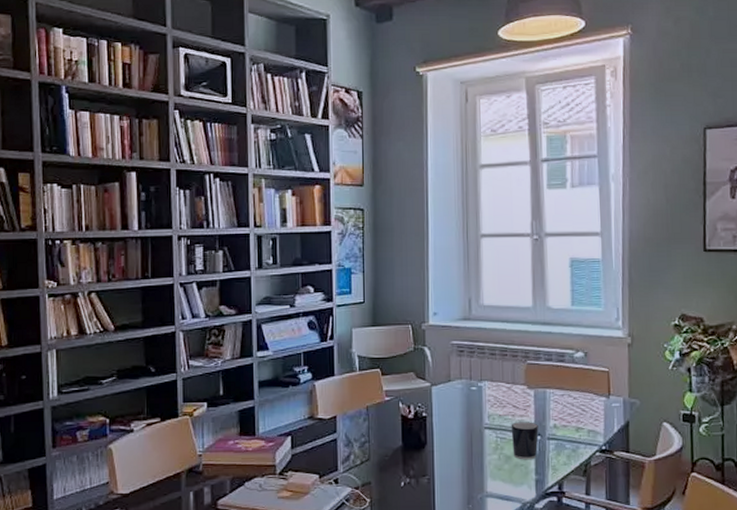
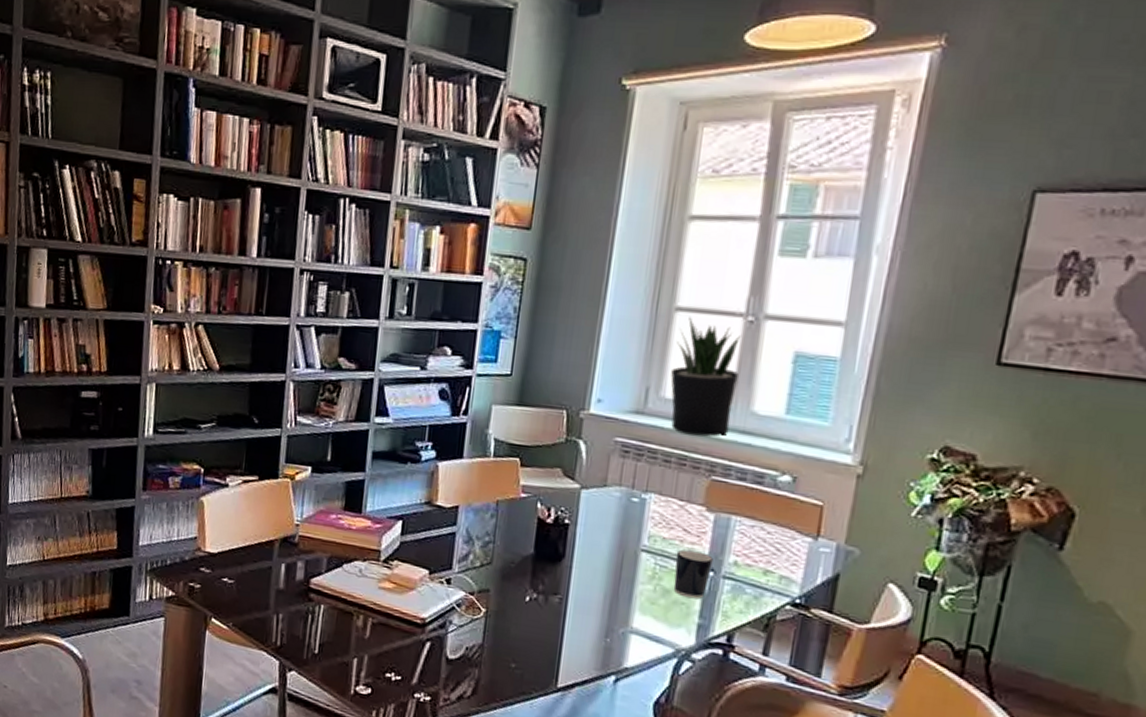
planter: none [485,241,534,332] -> present [671,317,742,438]

